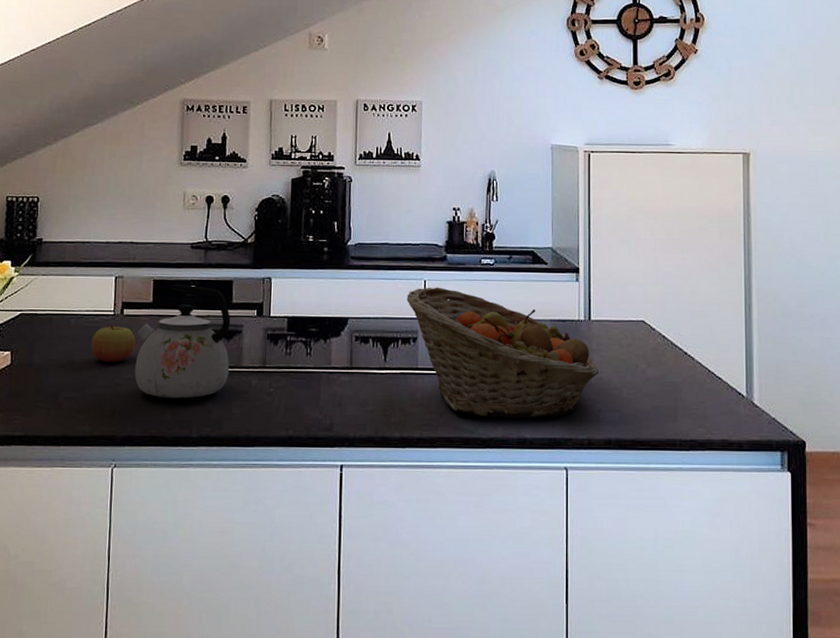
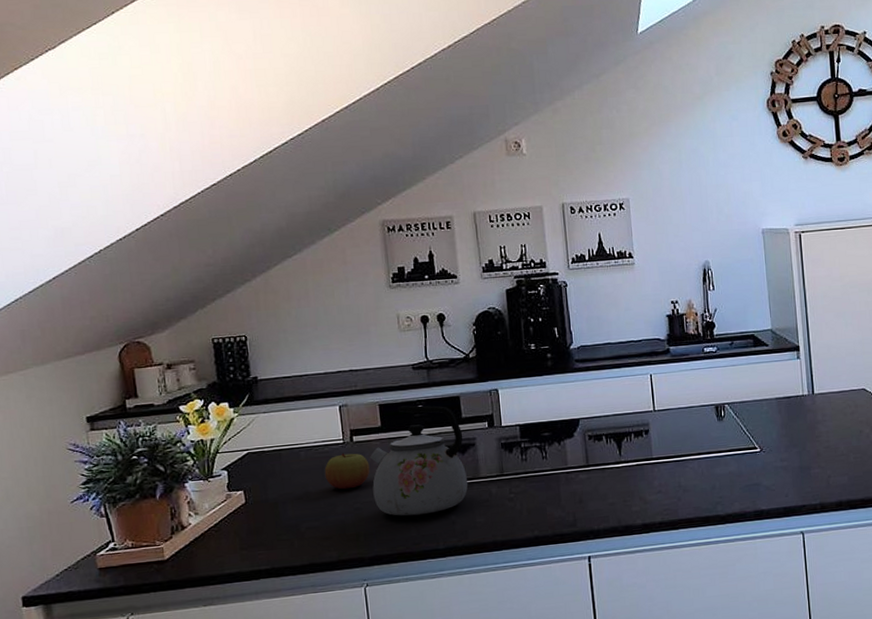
fruit basket: present [406,287,599,419] -> none [634,379,826,496]

